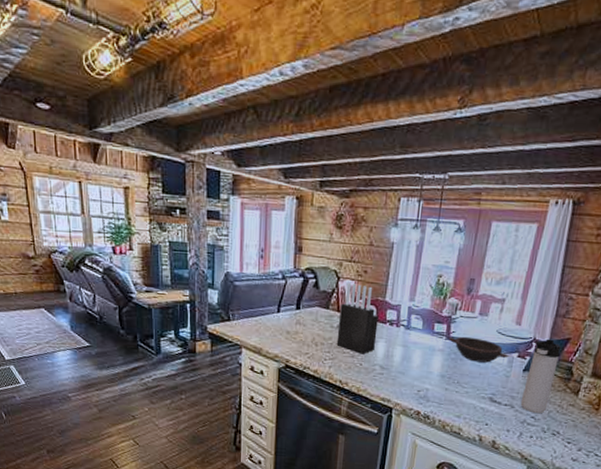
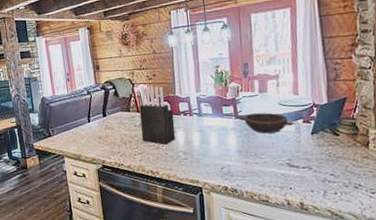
thermos bottle: present [520,339,561,414] -> none [315,101,343,171]

